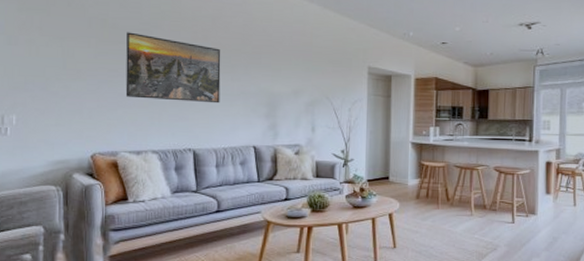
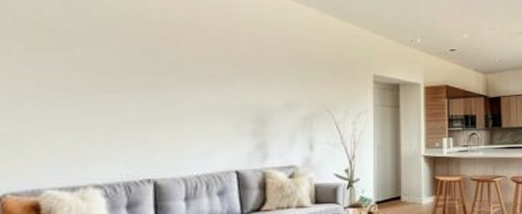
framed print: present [125,32,221,104] -> none [59,37,197,121]

